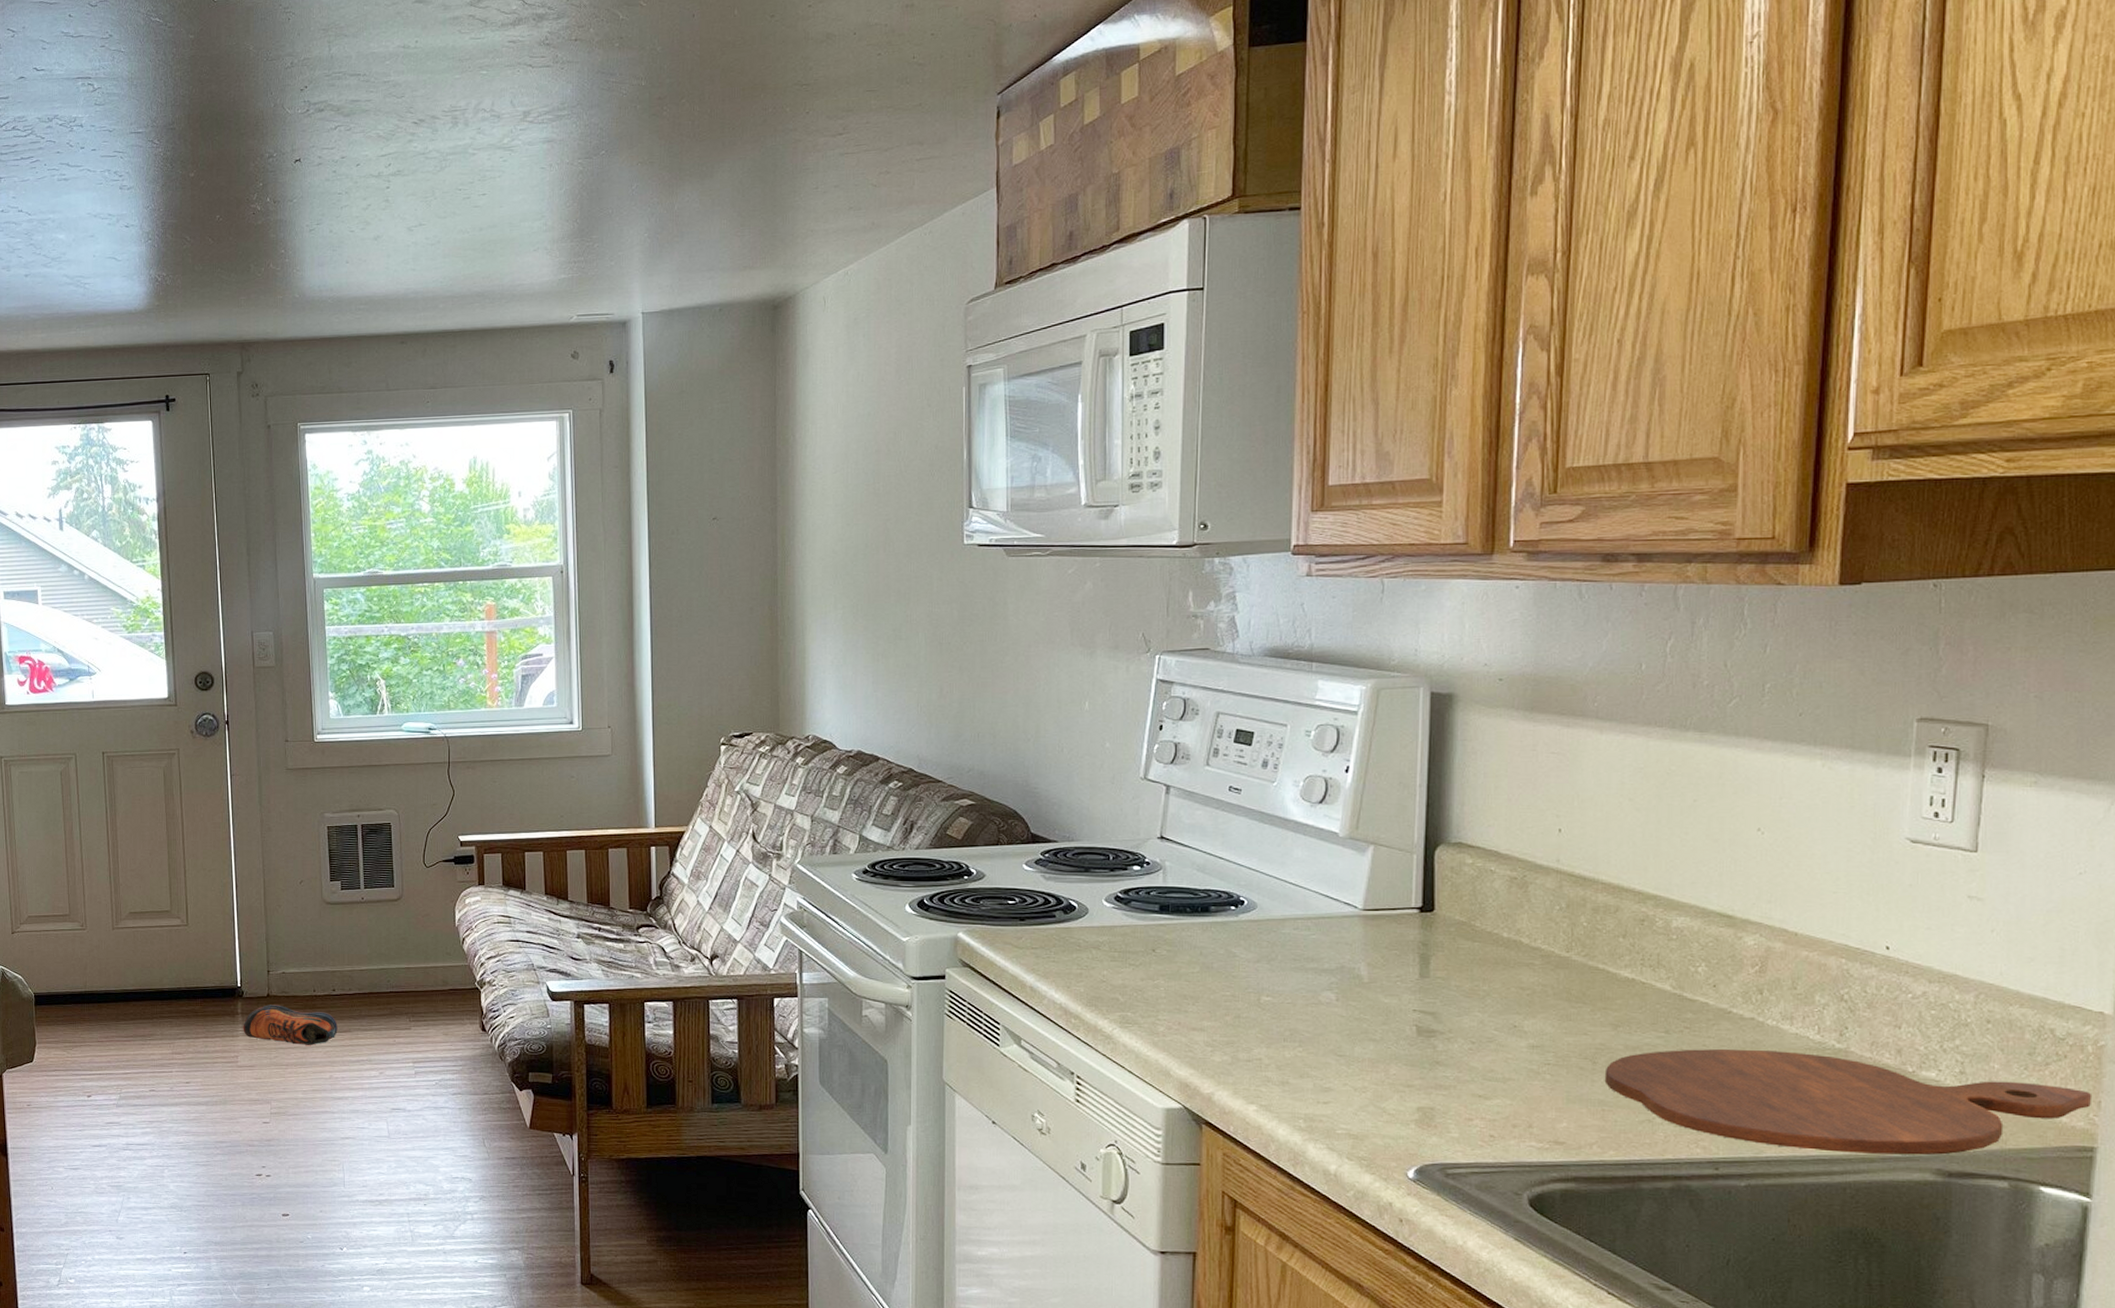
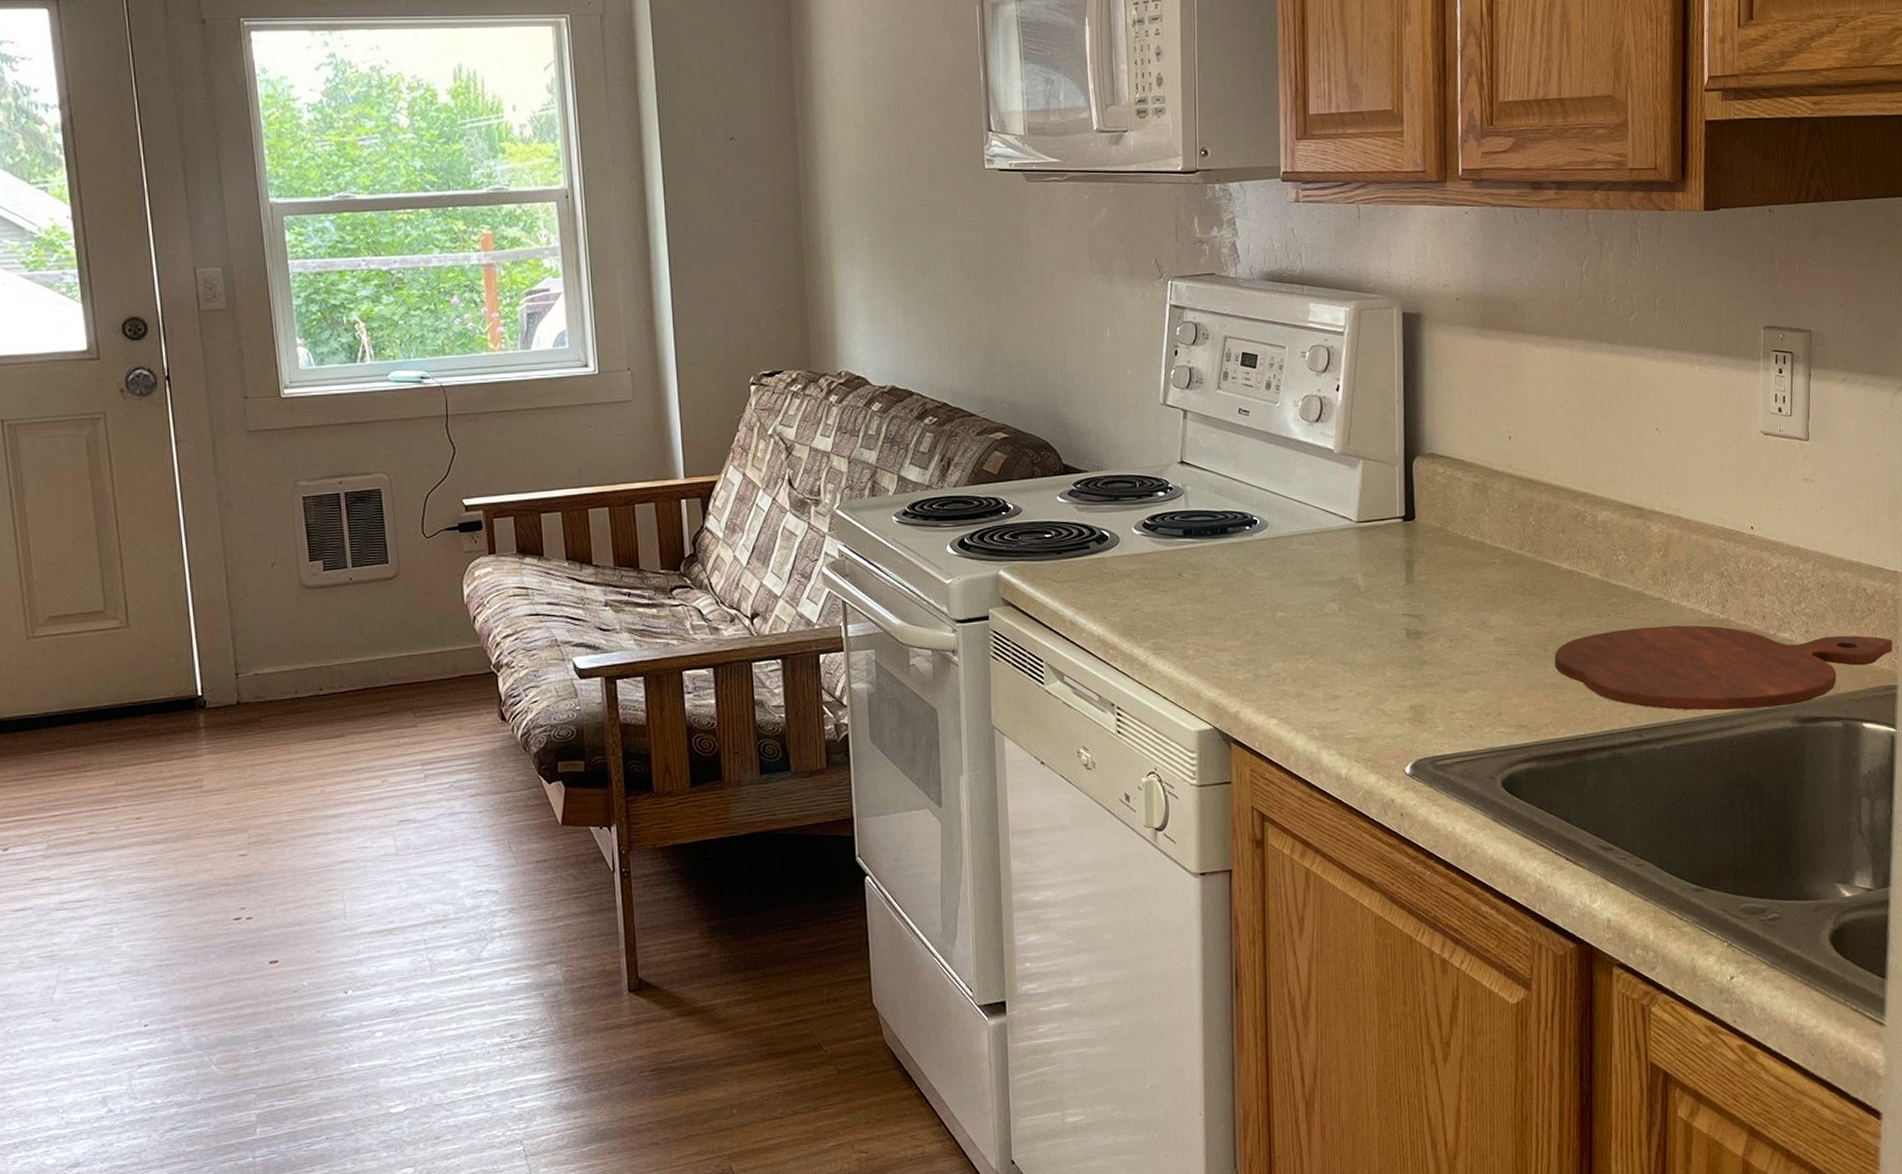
shoe: present [243,1005,338,1045] -> none [207,713,328,758]

